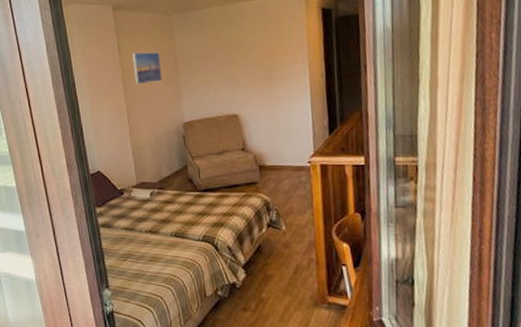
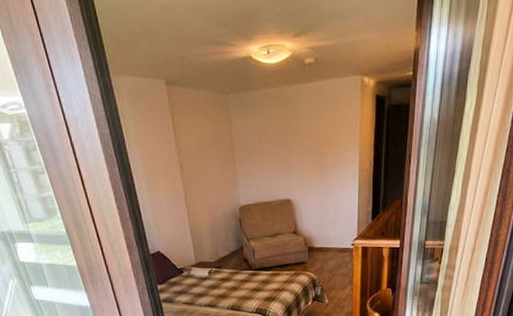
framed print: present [133,52,162,85] -> none [188,133,219,168]

